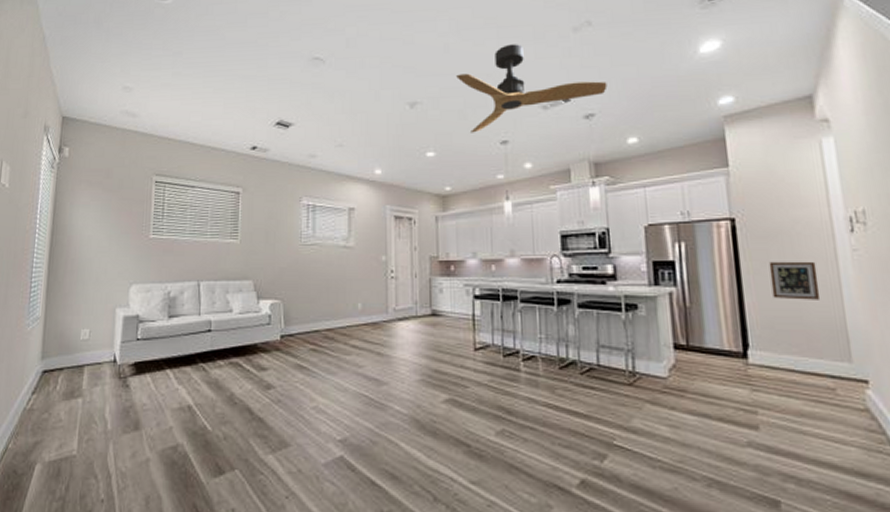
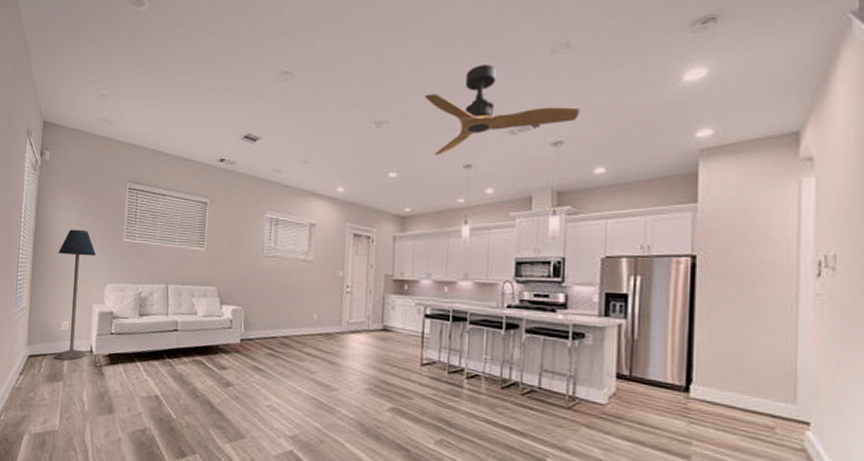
floor lamp: none [73,228,120,373] -> present [55,229,97,360]
picture frame: present [768,261,821,300] -> none [724,300,775,342]

